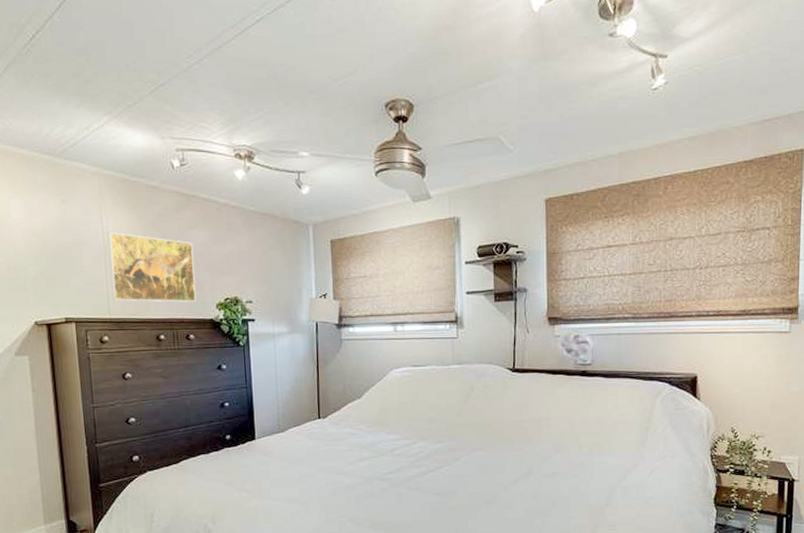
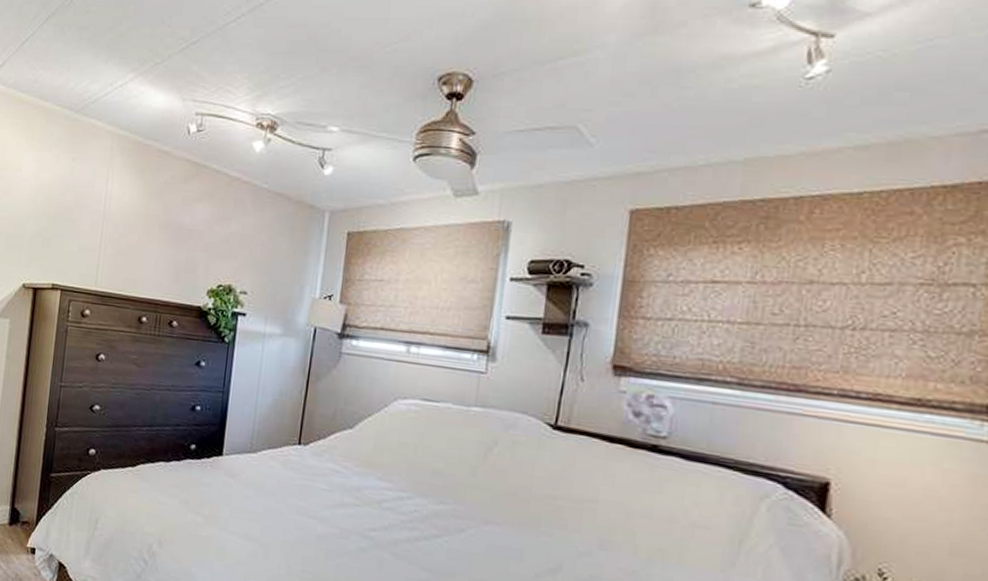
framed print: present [107,232,196,302] -> none [102,197,194,284]

